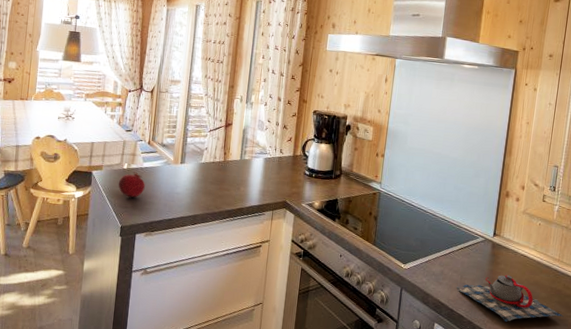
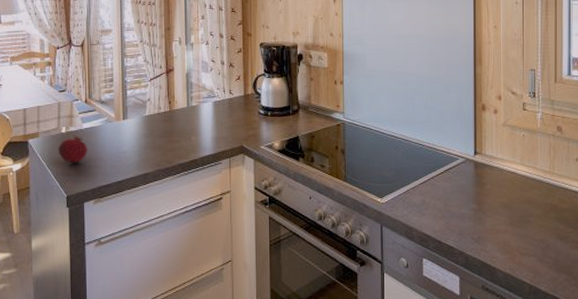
teapot: present [456,274,564,322] -> none [442,195,564,247]

